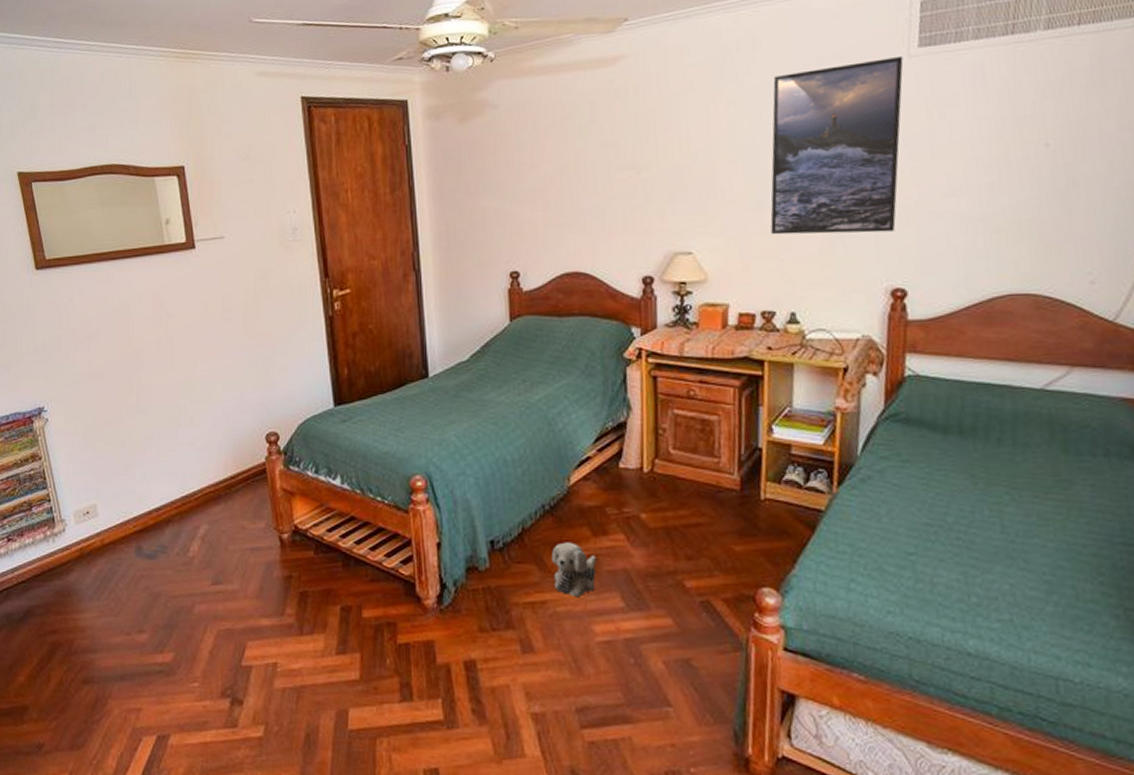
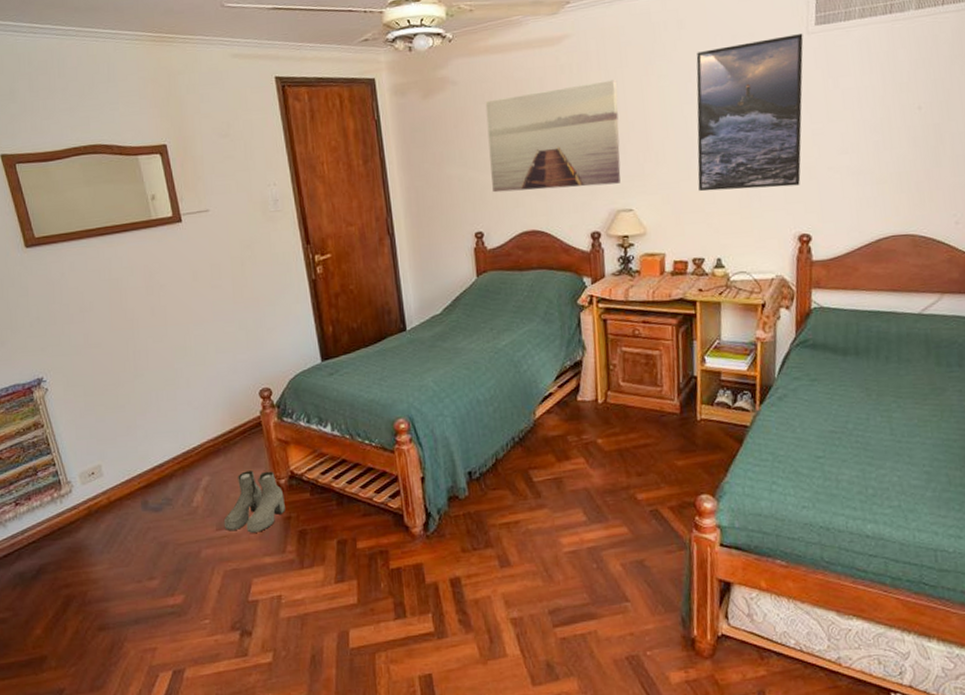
boots: none [221,522,286,591] -> present [224,471,285,533]
wall art: none [528,106,680,228] -> present [485,80,621,193]
plush toy: present [552,542,596,598] -> none [522,468,561,516]

